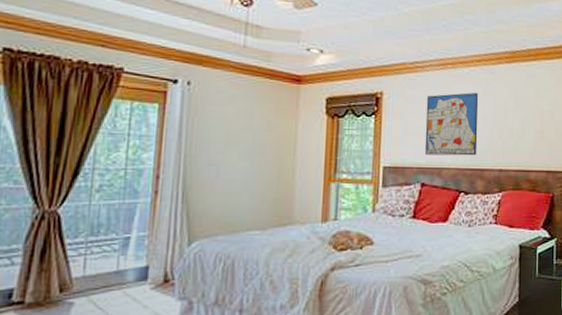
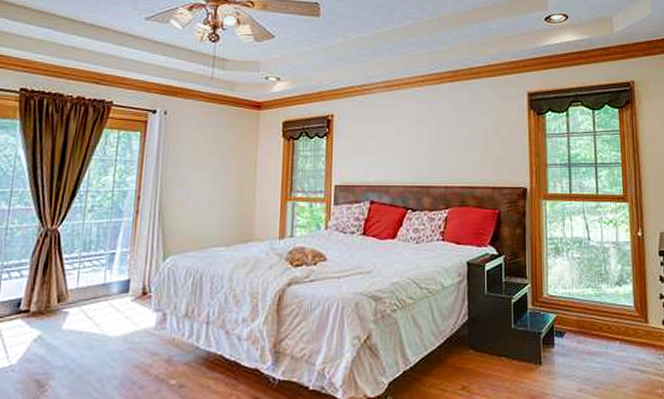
wall art: present [424,93,479,156] -> none [373,112,423,174]

